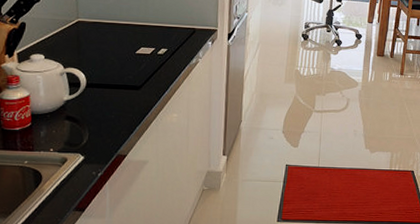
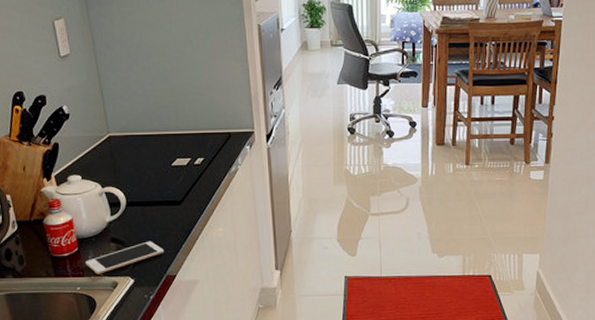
cell phone: none [36,121,118,150] -> present [85,241,164,274]

